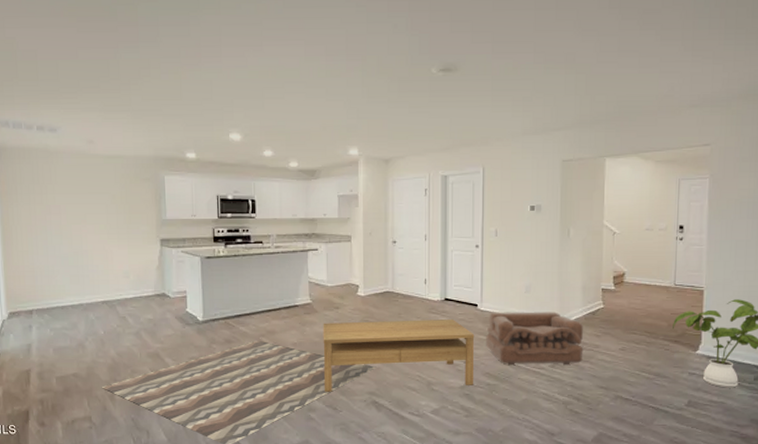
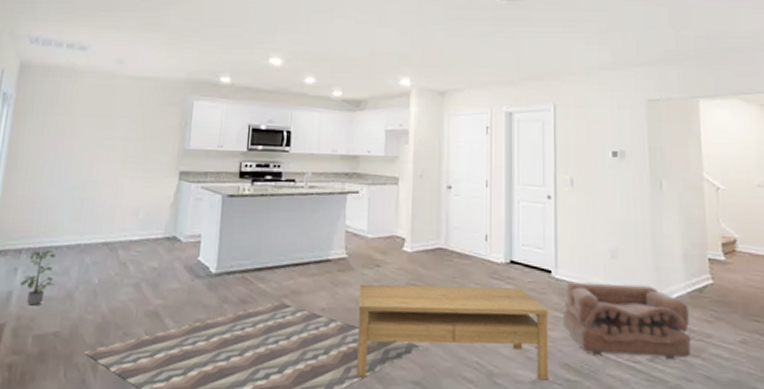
potted plant: none [36,309,67,355] -> present [19,249,56,306]

